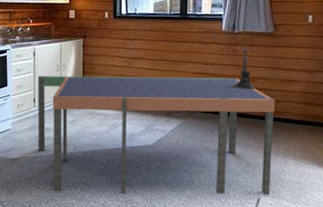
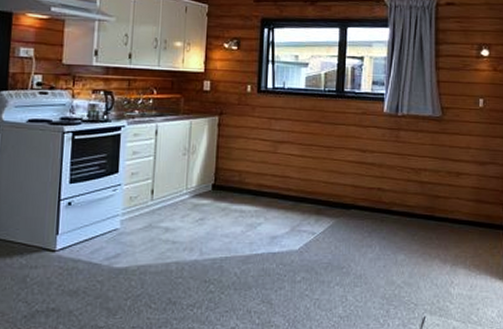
dining table: present [37,76,276,195] -> none [153,161,443,313]
candle holder: present [231,45,255,90] -> none [393,130,420,184]

